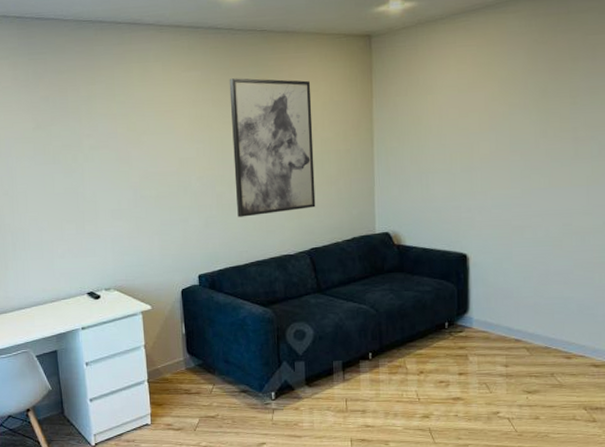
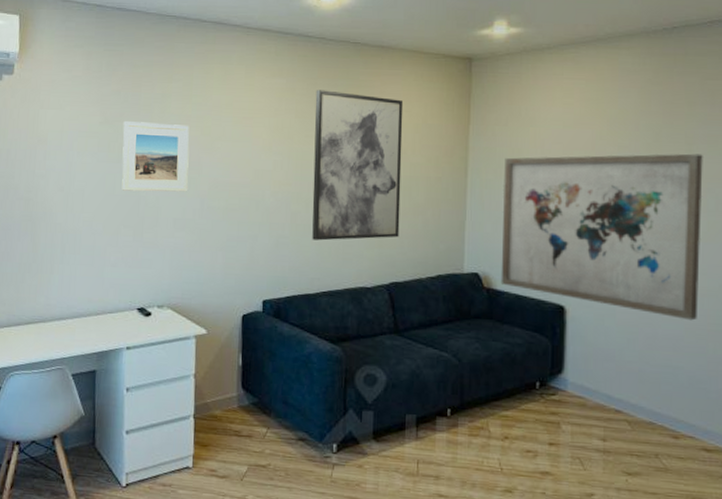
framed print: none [54,123,121,189] -> present [122,121,190,192]
wall art: none [406,105,587,256] -> present [500,153,703,321]

